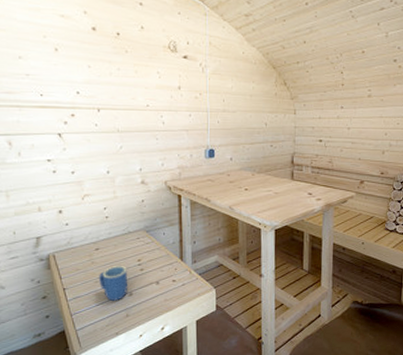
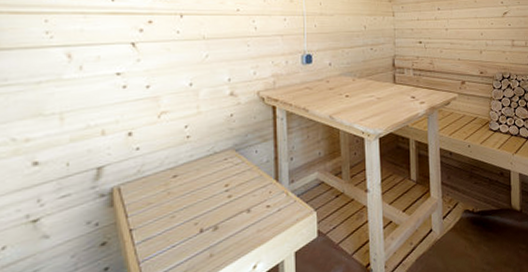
mug: present [99,266,128,301] -> none [177,194,213,239]

